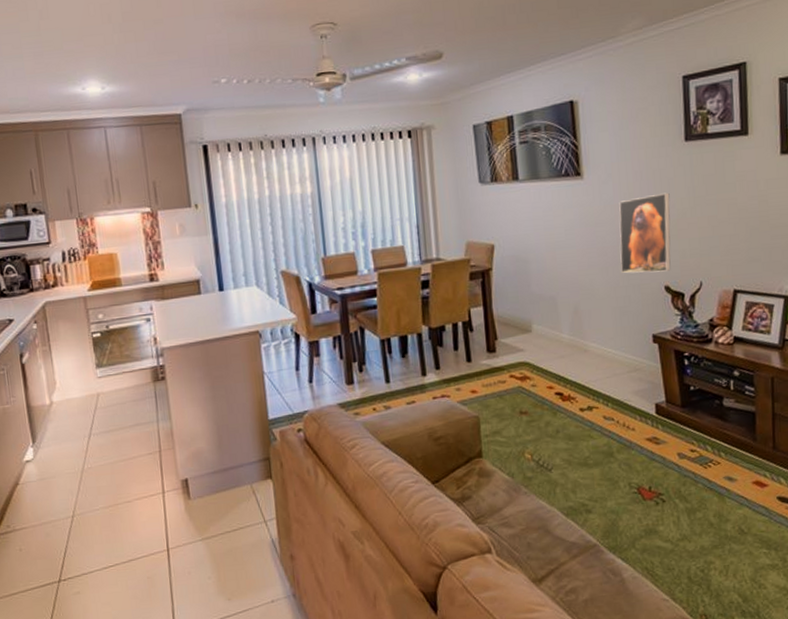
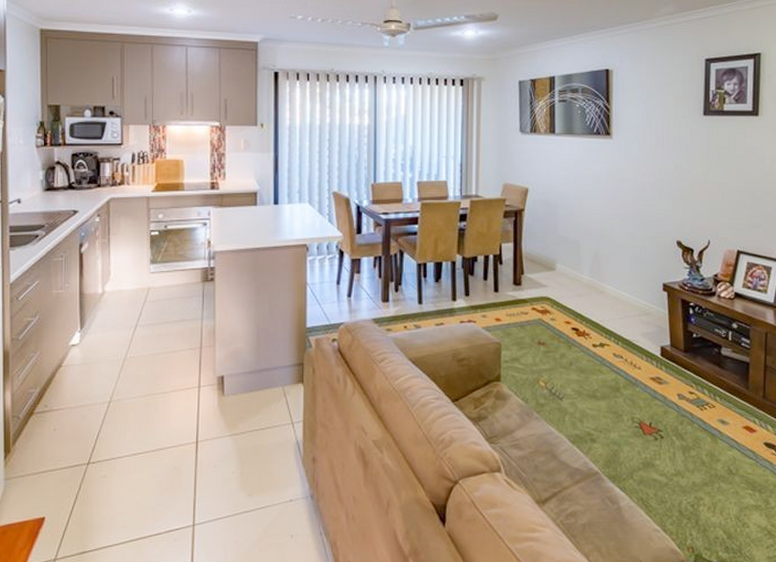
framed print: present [619,192,671,274] -> none [639,158,687,228]

